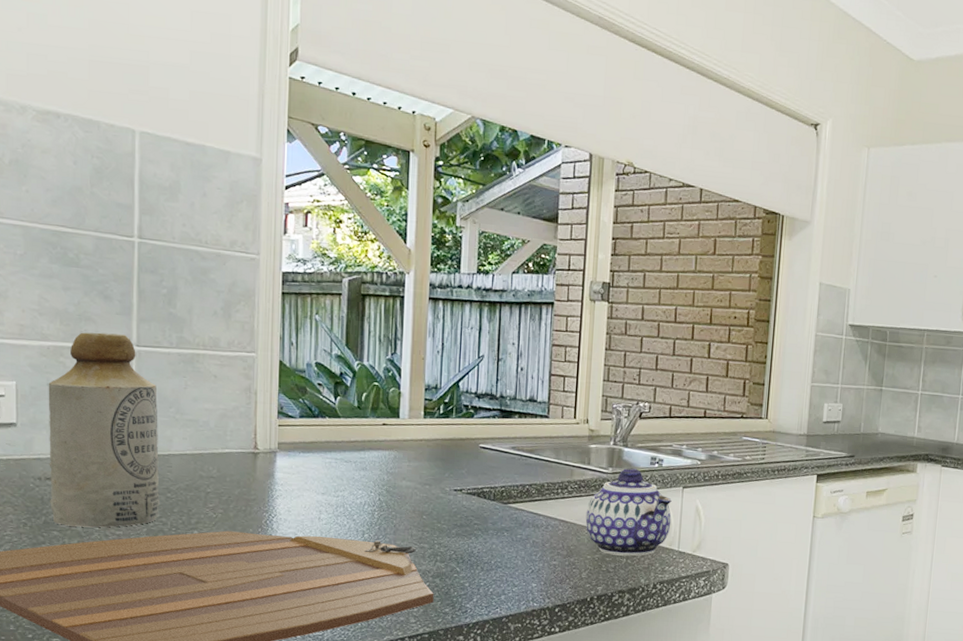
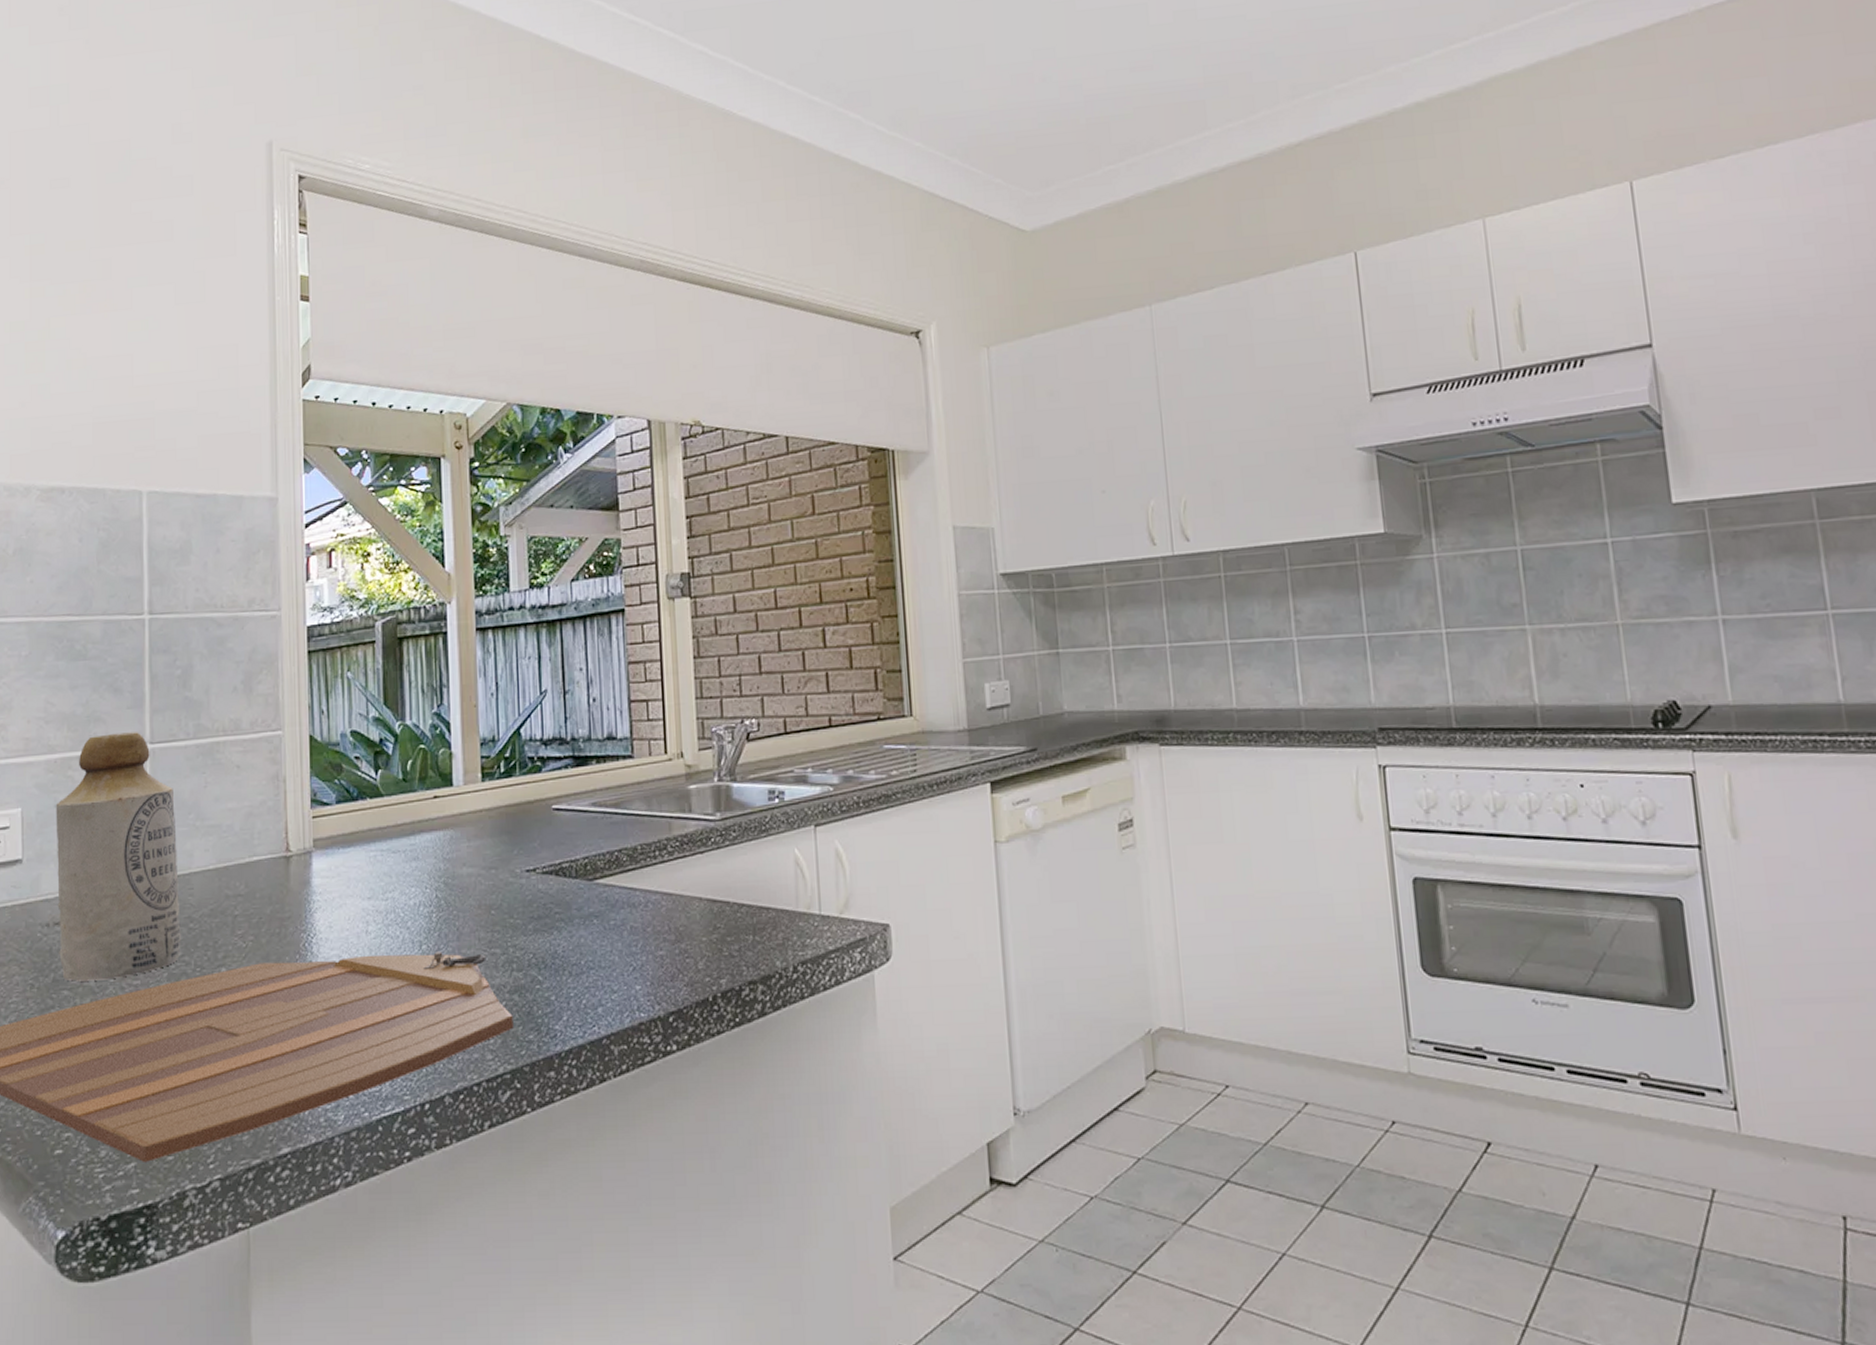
teapot: present [585,468,672,556] -> none [693,809,806,932]

